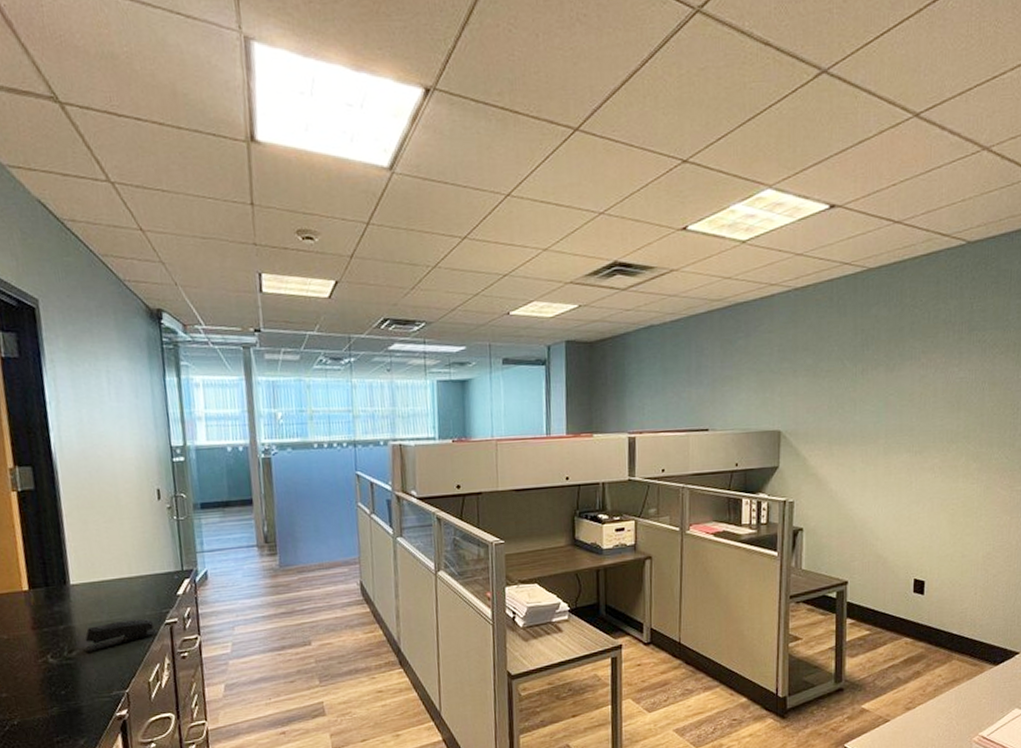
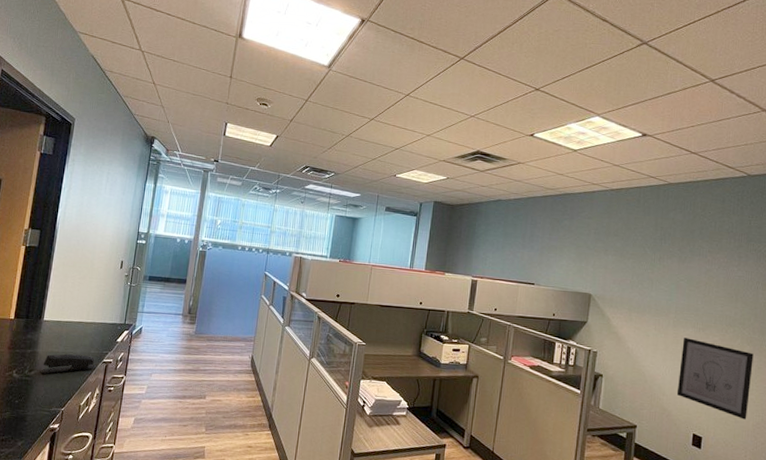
wall art: none [892,465,981,552] -> present [676,338,754,420]

